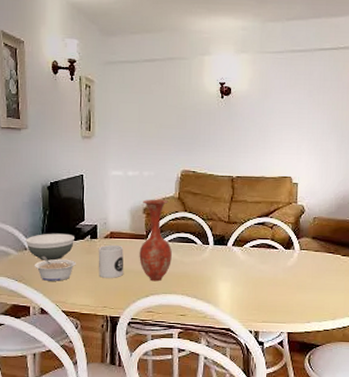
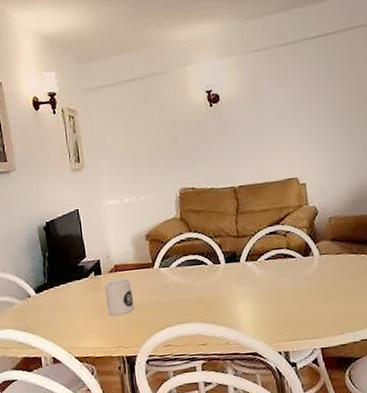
bowl: present [26,233,75,261] -> none [28,273,79,306]
legume: present [34,255,76,281] -> none [39,300,83,328]
vase: present [139,199,172,282] -> none [144,222,183,312]

